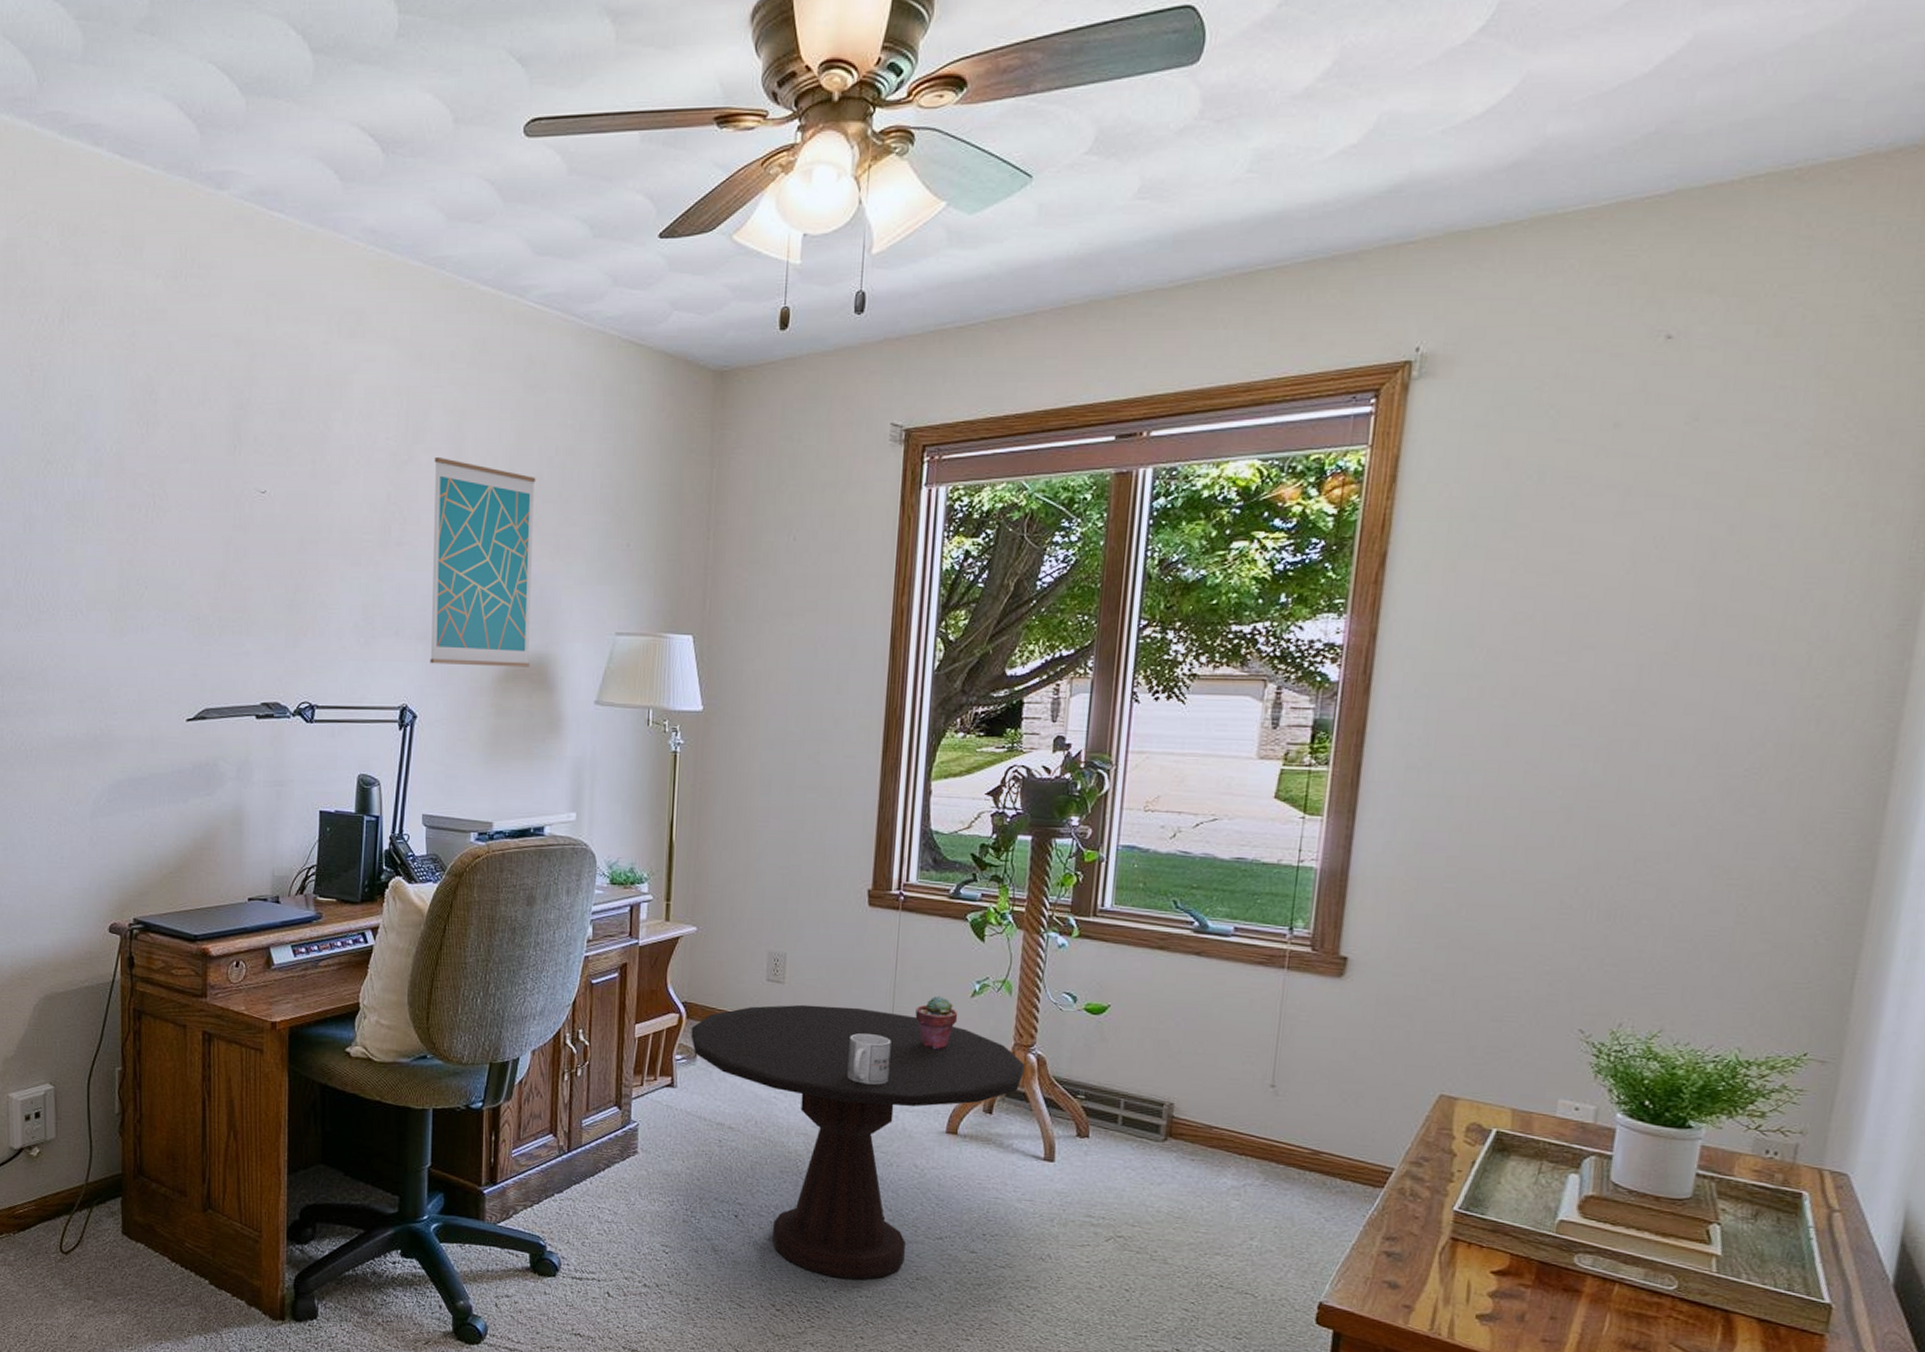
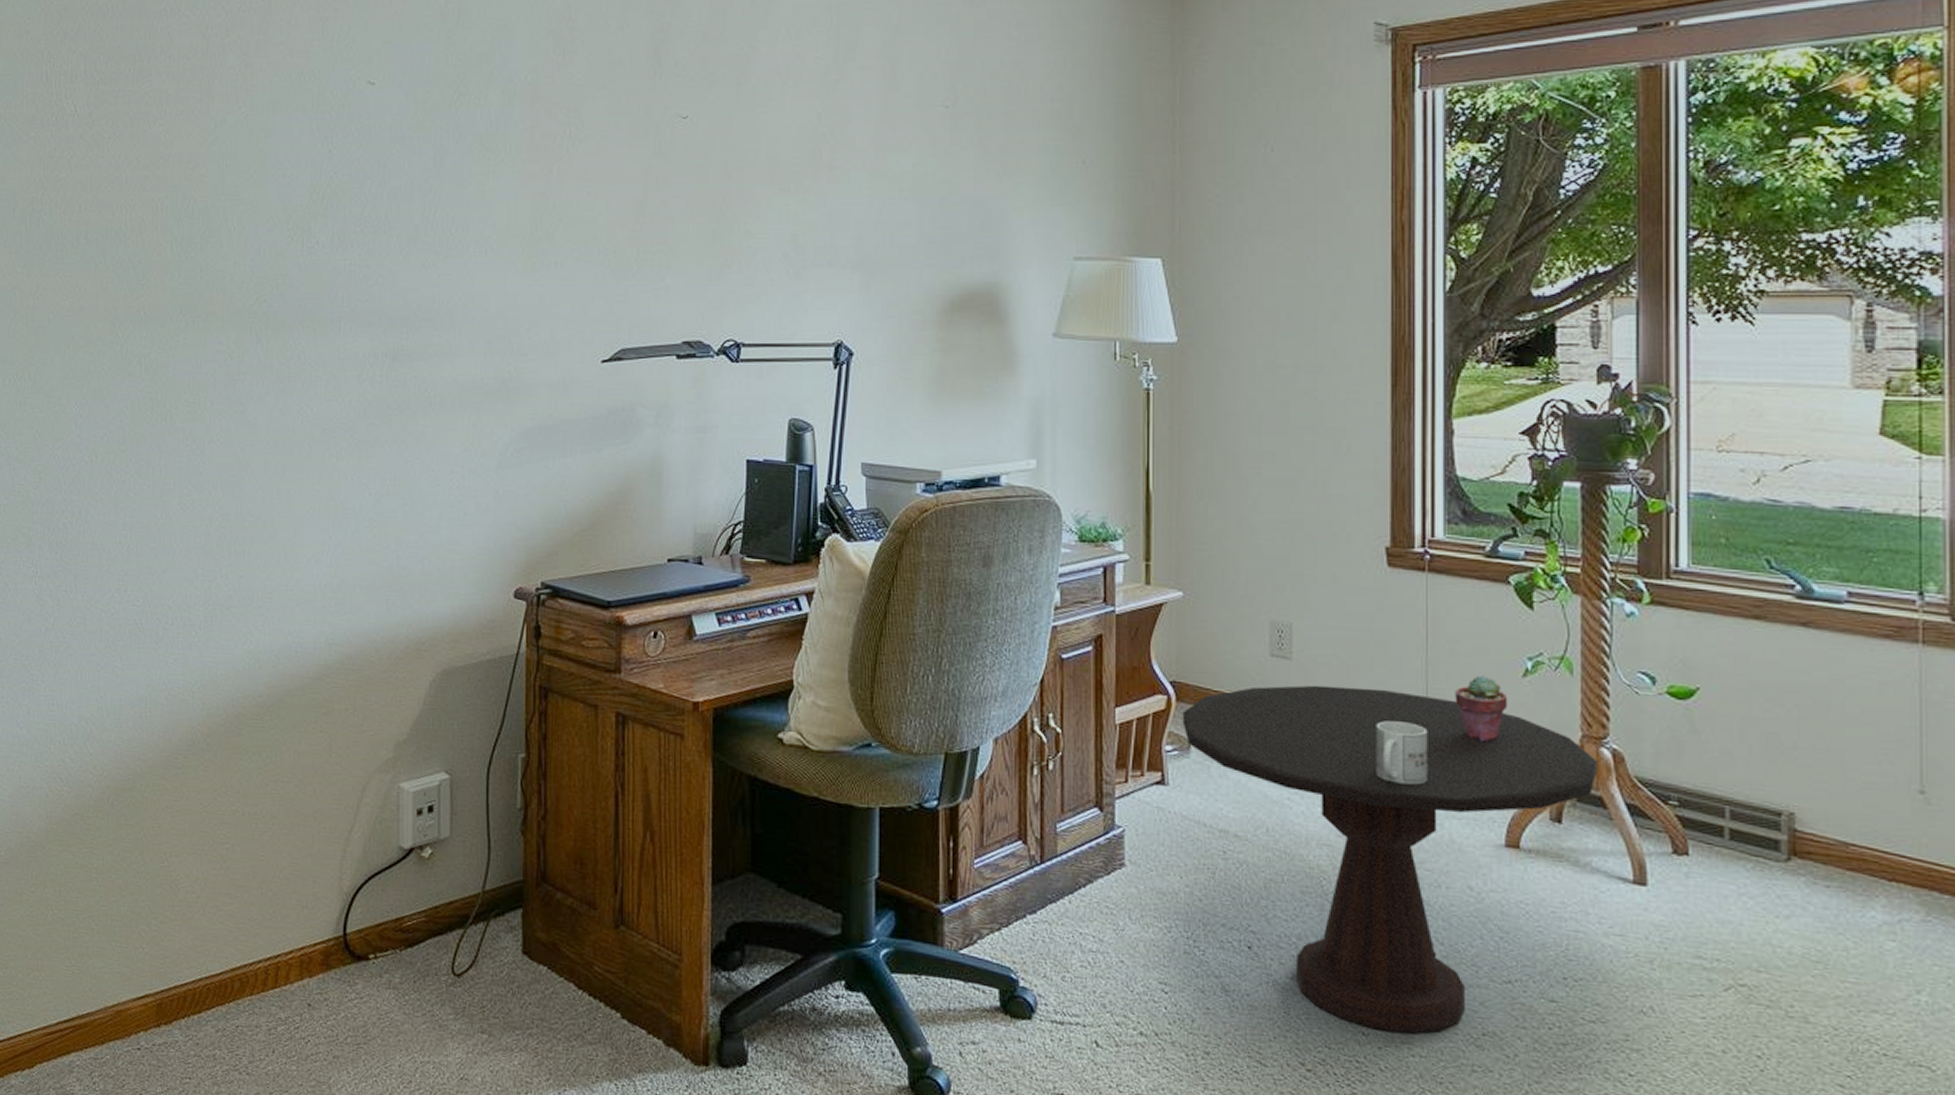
wall art: present [430,456,536,667] -> none [867,74,979,297]

